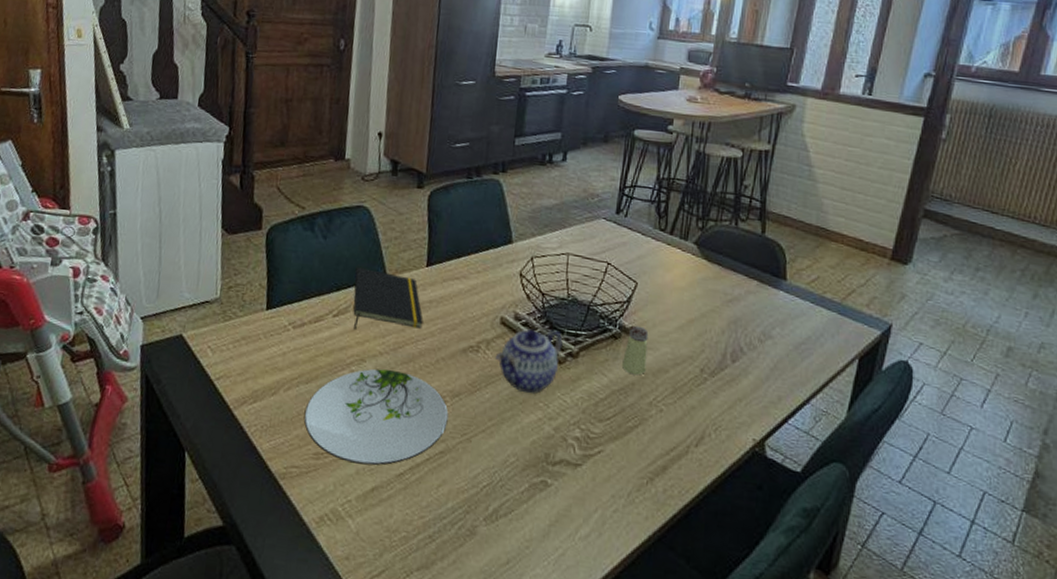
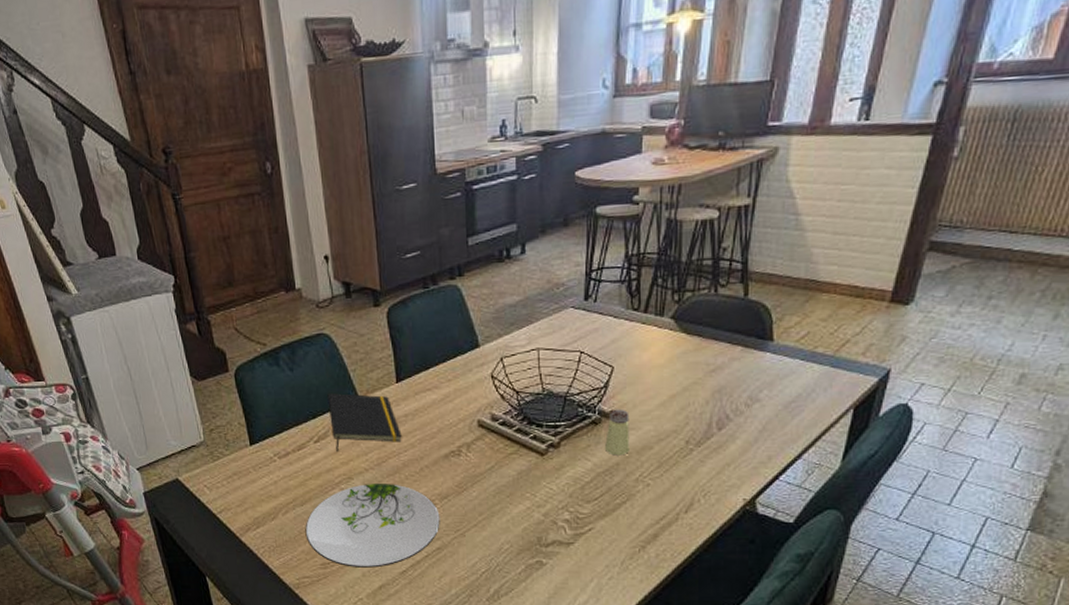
teapot: present [495,328,563,395] -> none [477,425,543,487]

